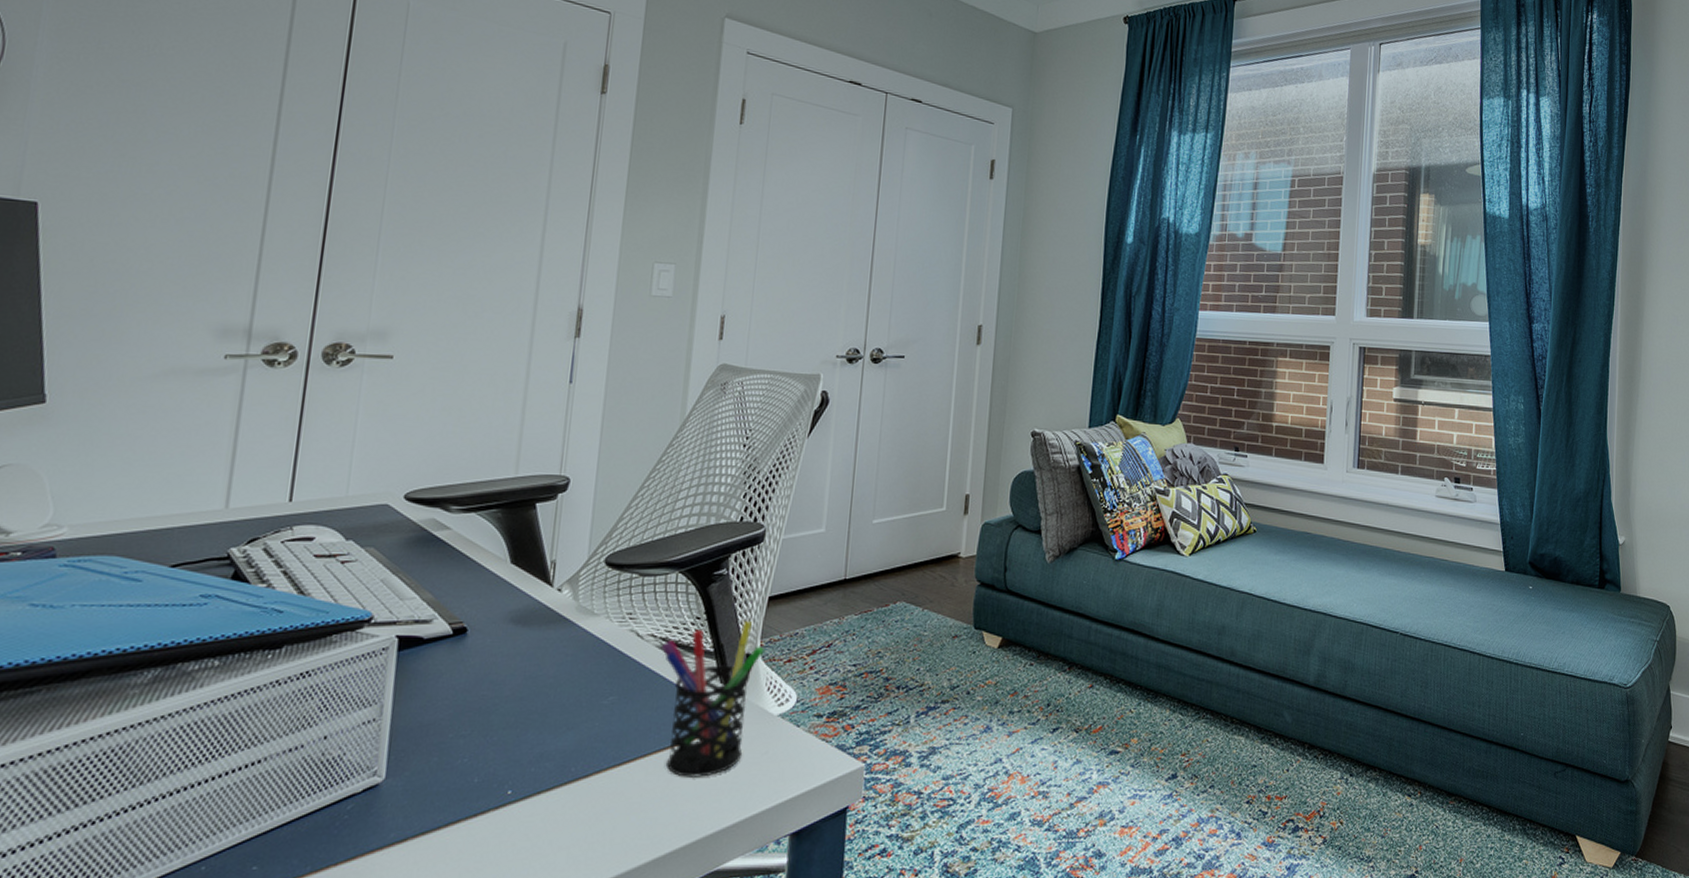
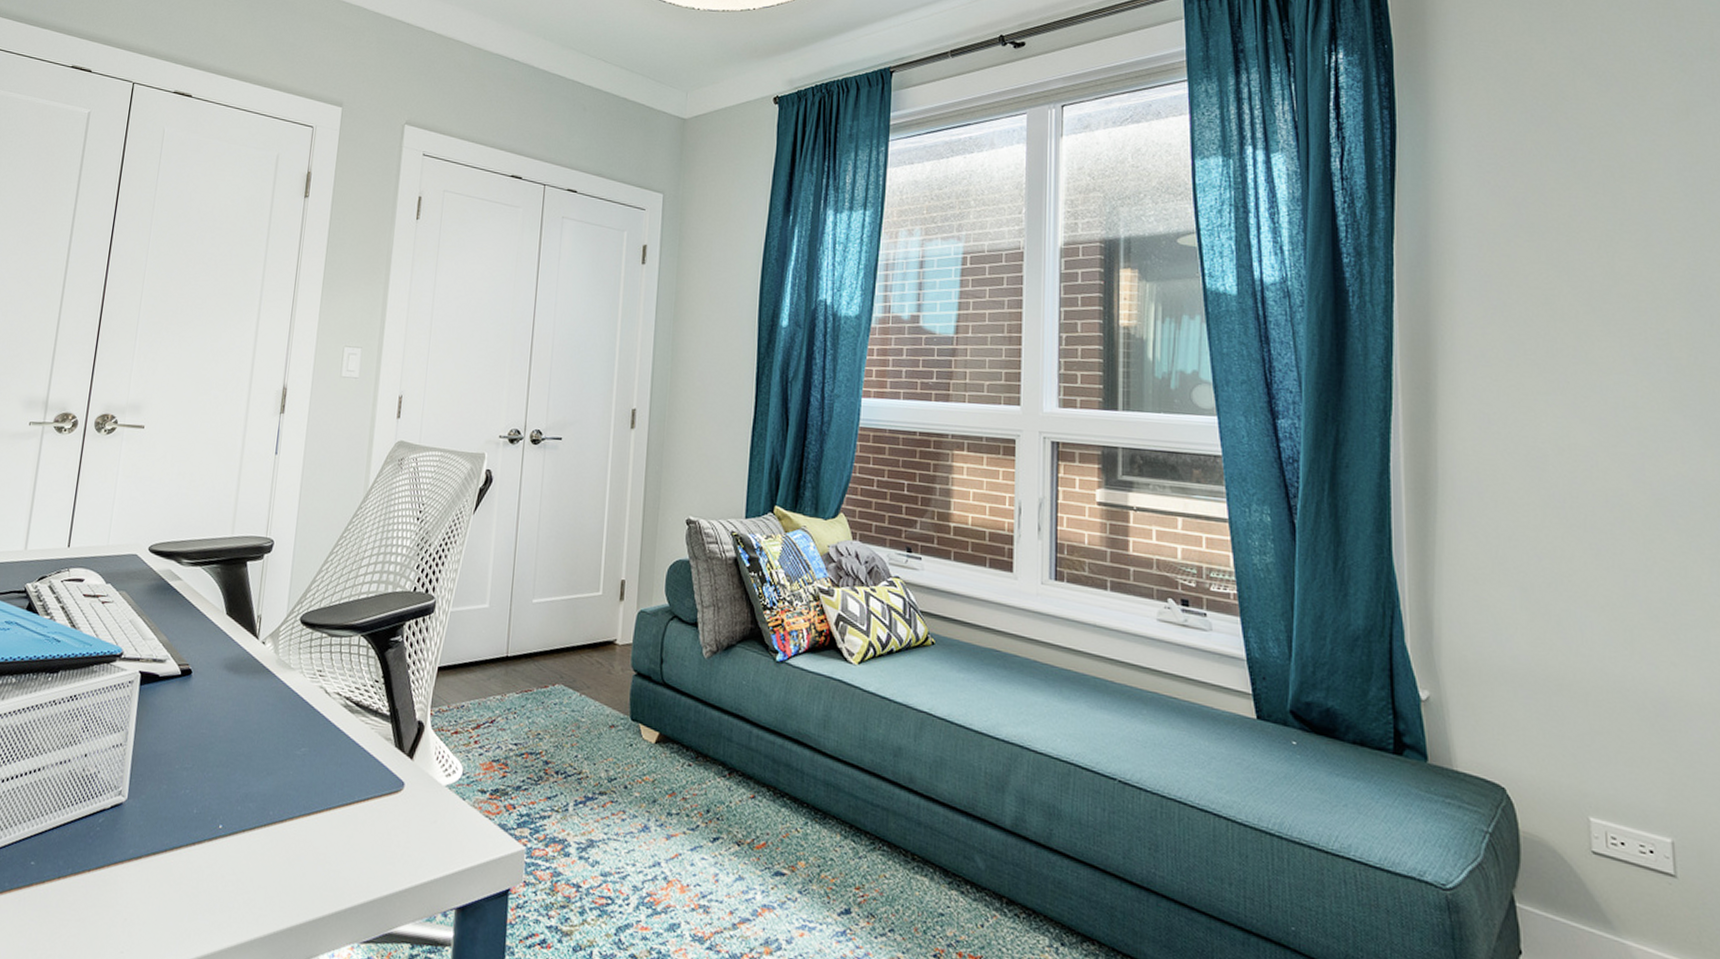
pen holder: present [660,620,764,777] -> none [345,688,434,838]

